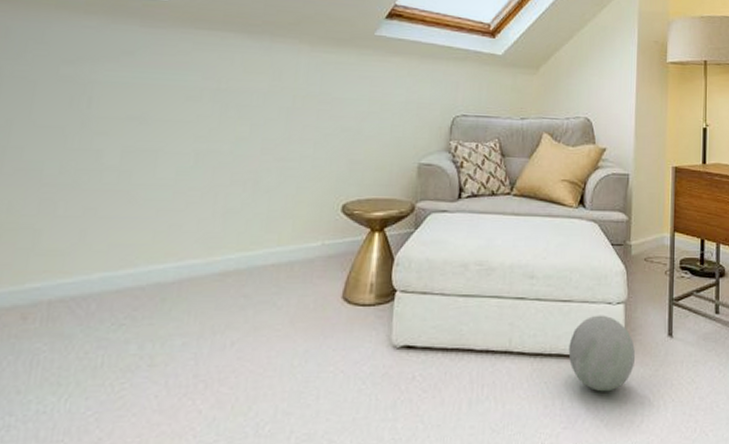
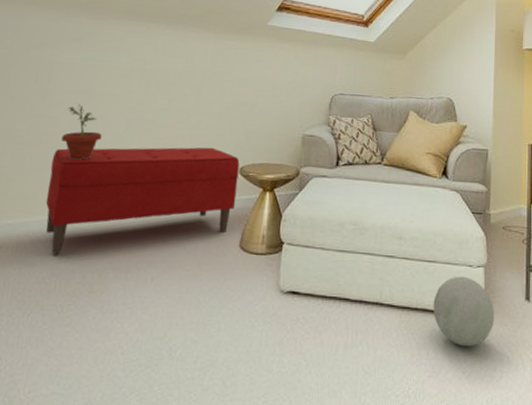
bench: none [87,182,342,323] -> present [45,147,240,255]
potted plant: none [108,134,163,203] -> present [61,104,102,160]

